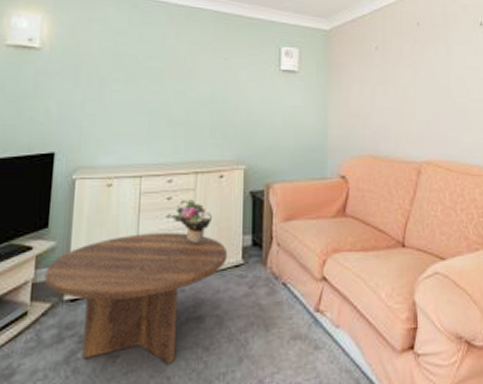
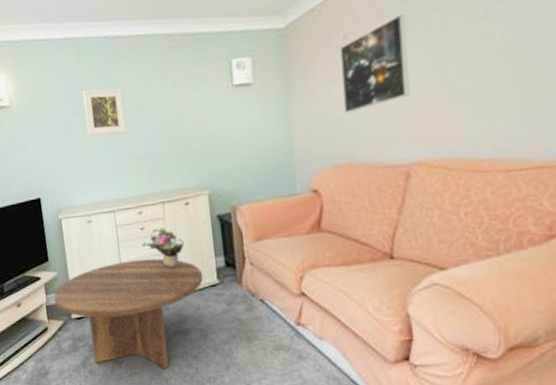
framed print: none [126,47,171,97] -> present [82,88,127,137]
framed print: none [372,39,423,112] -> present [340,14,410,114]

